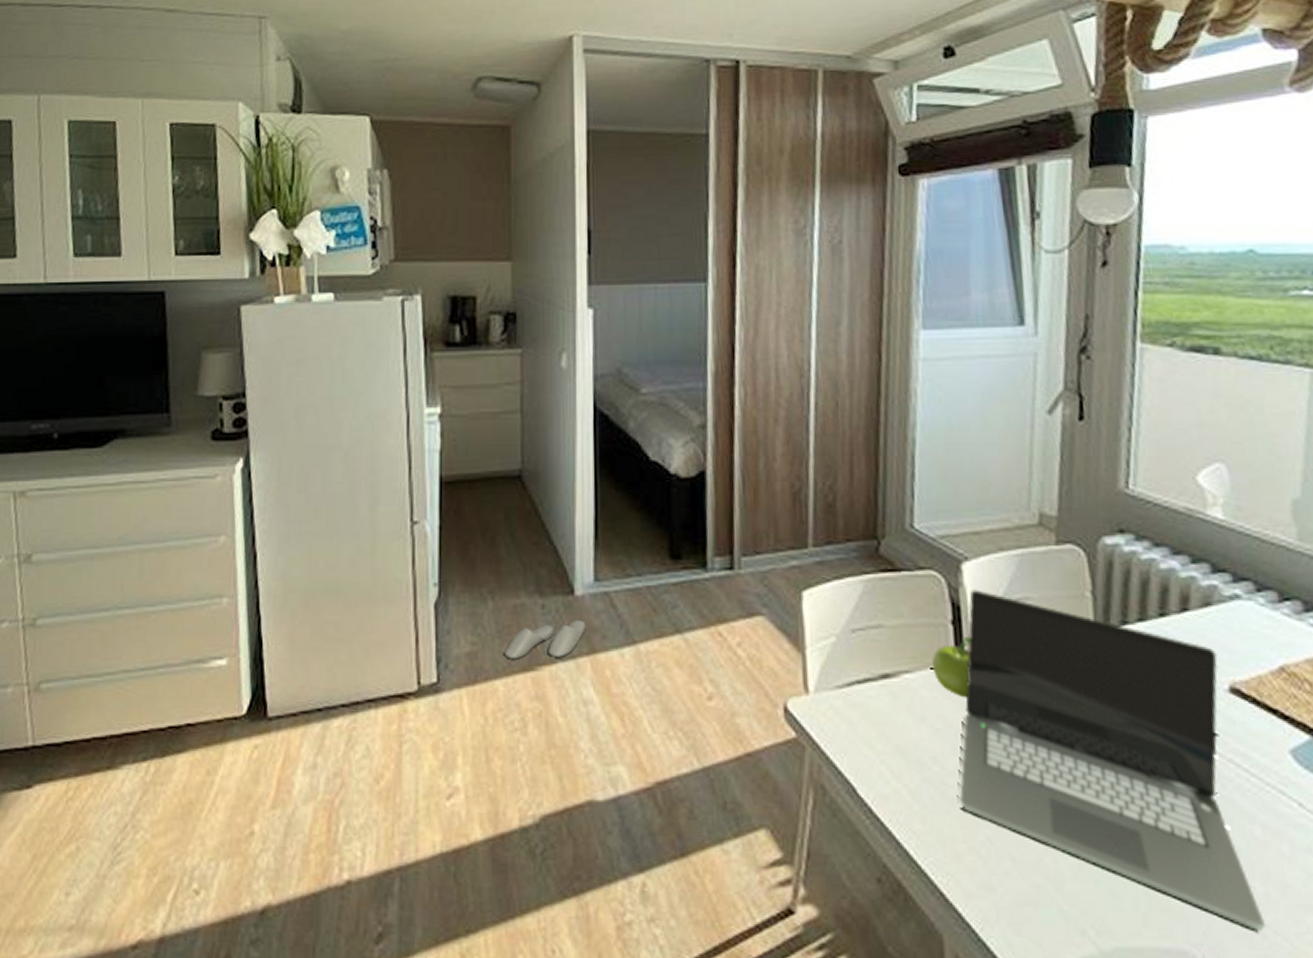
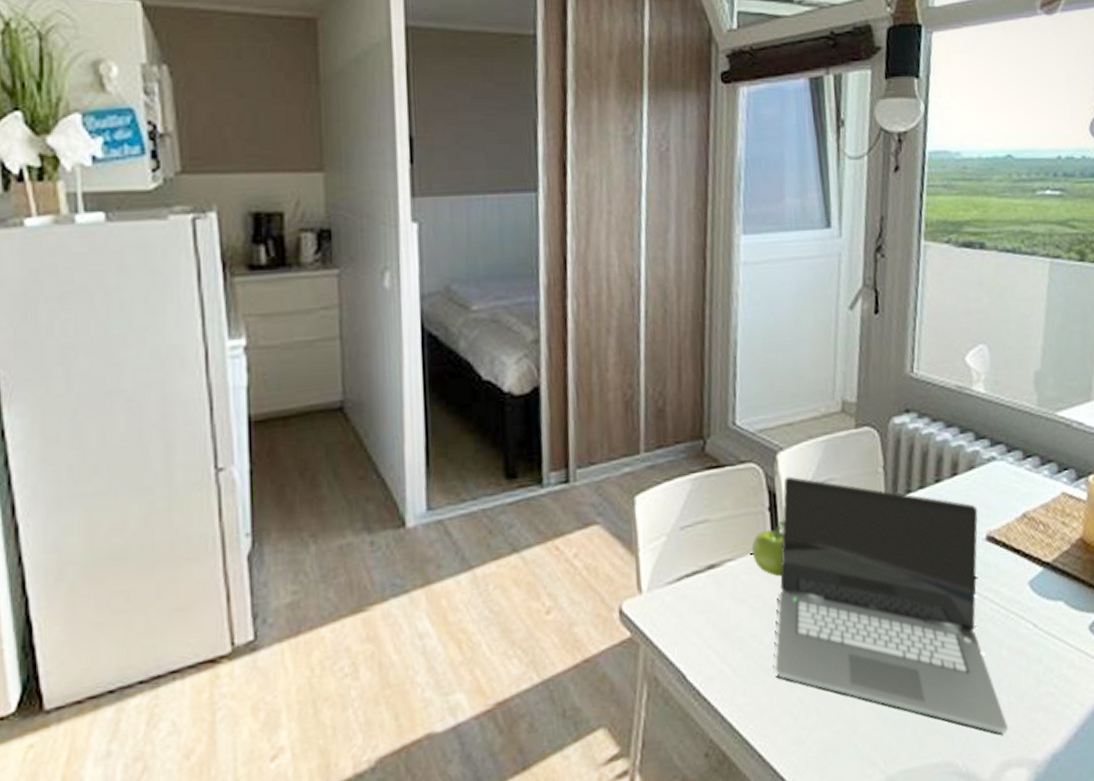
slippers: present [505,619,586,660] -> none [331,551,420,604]

